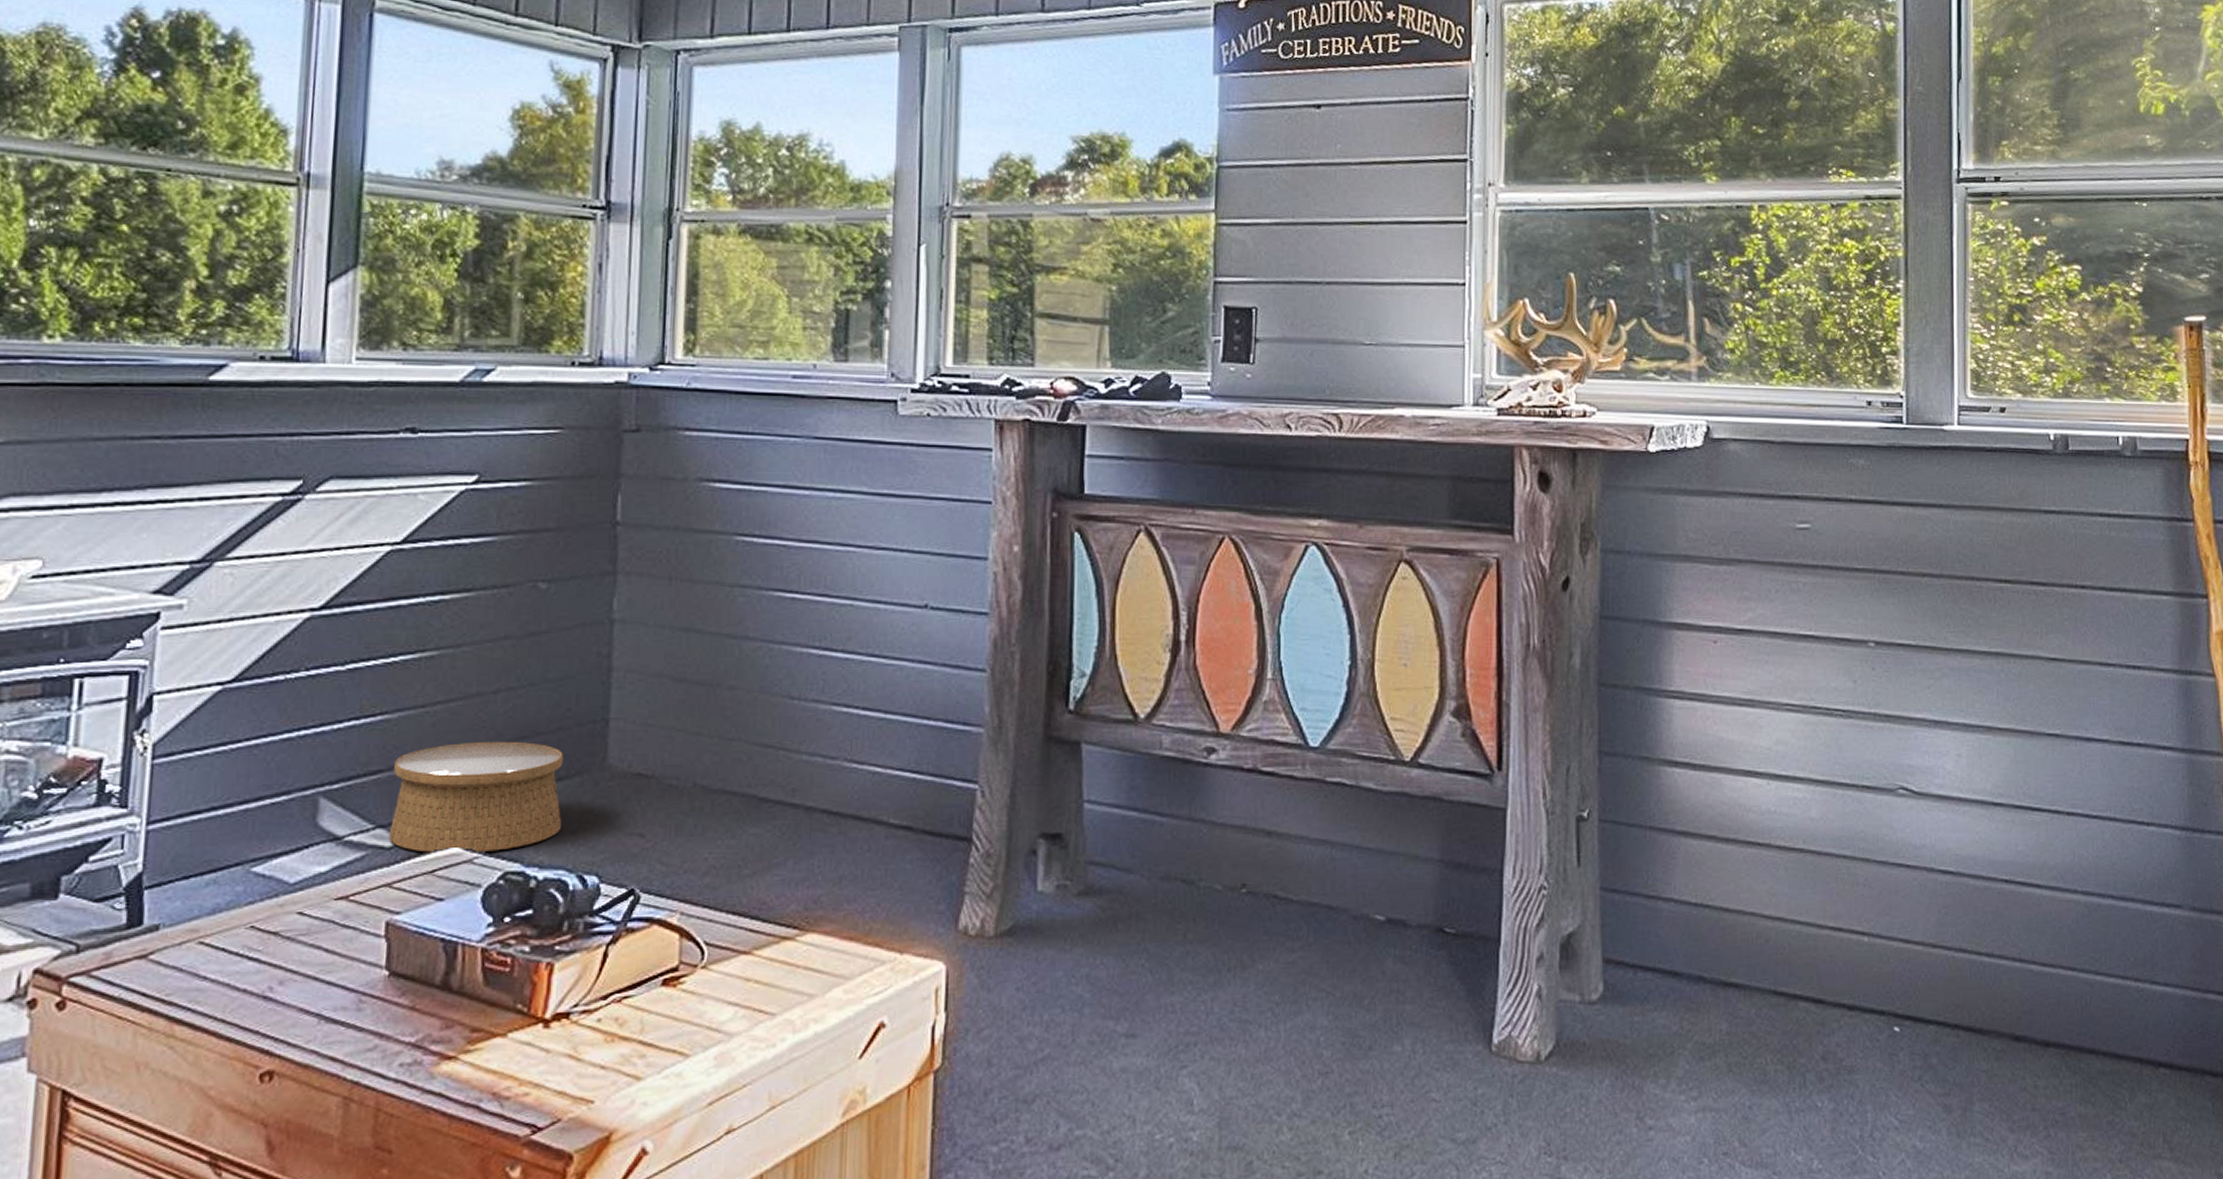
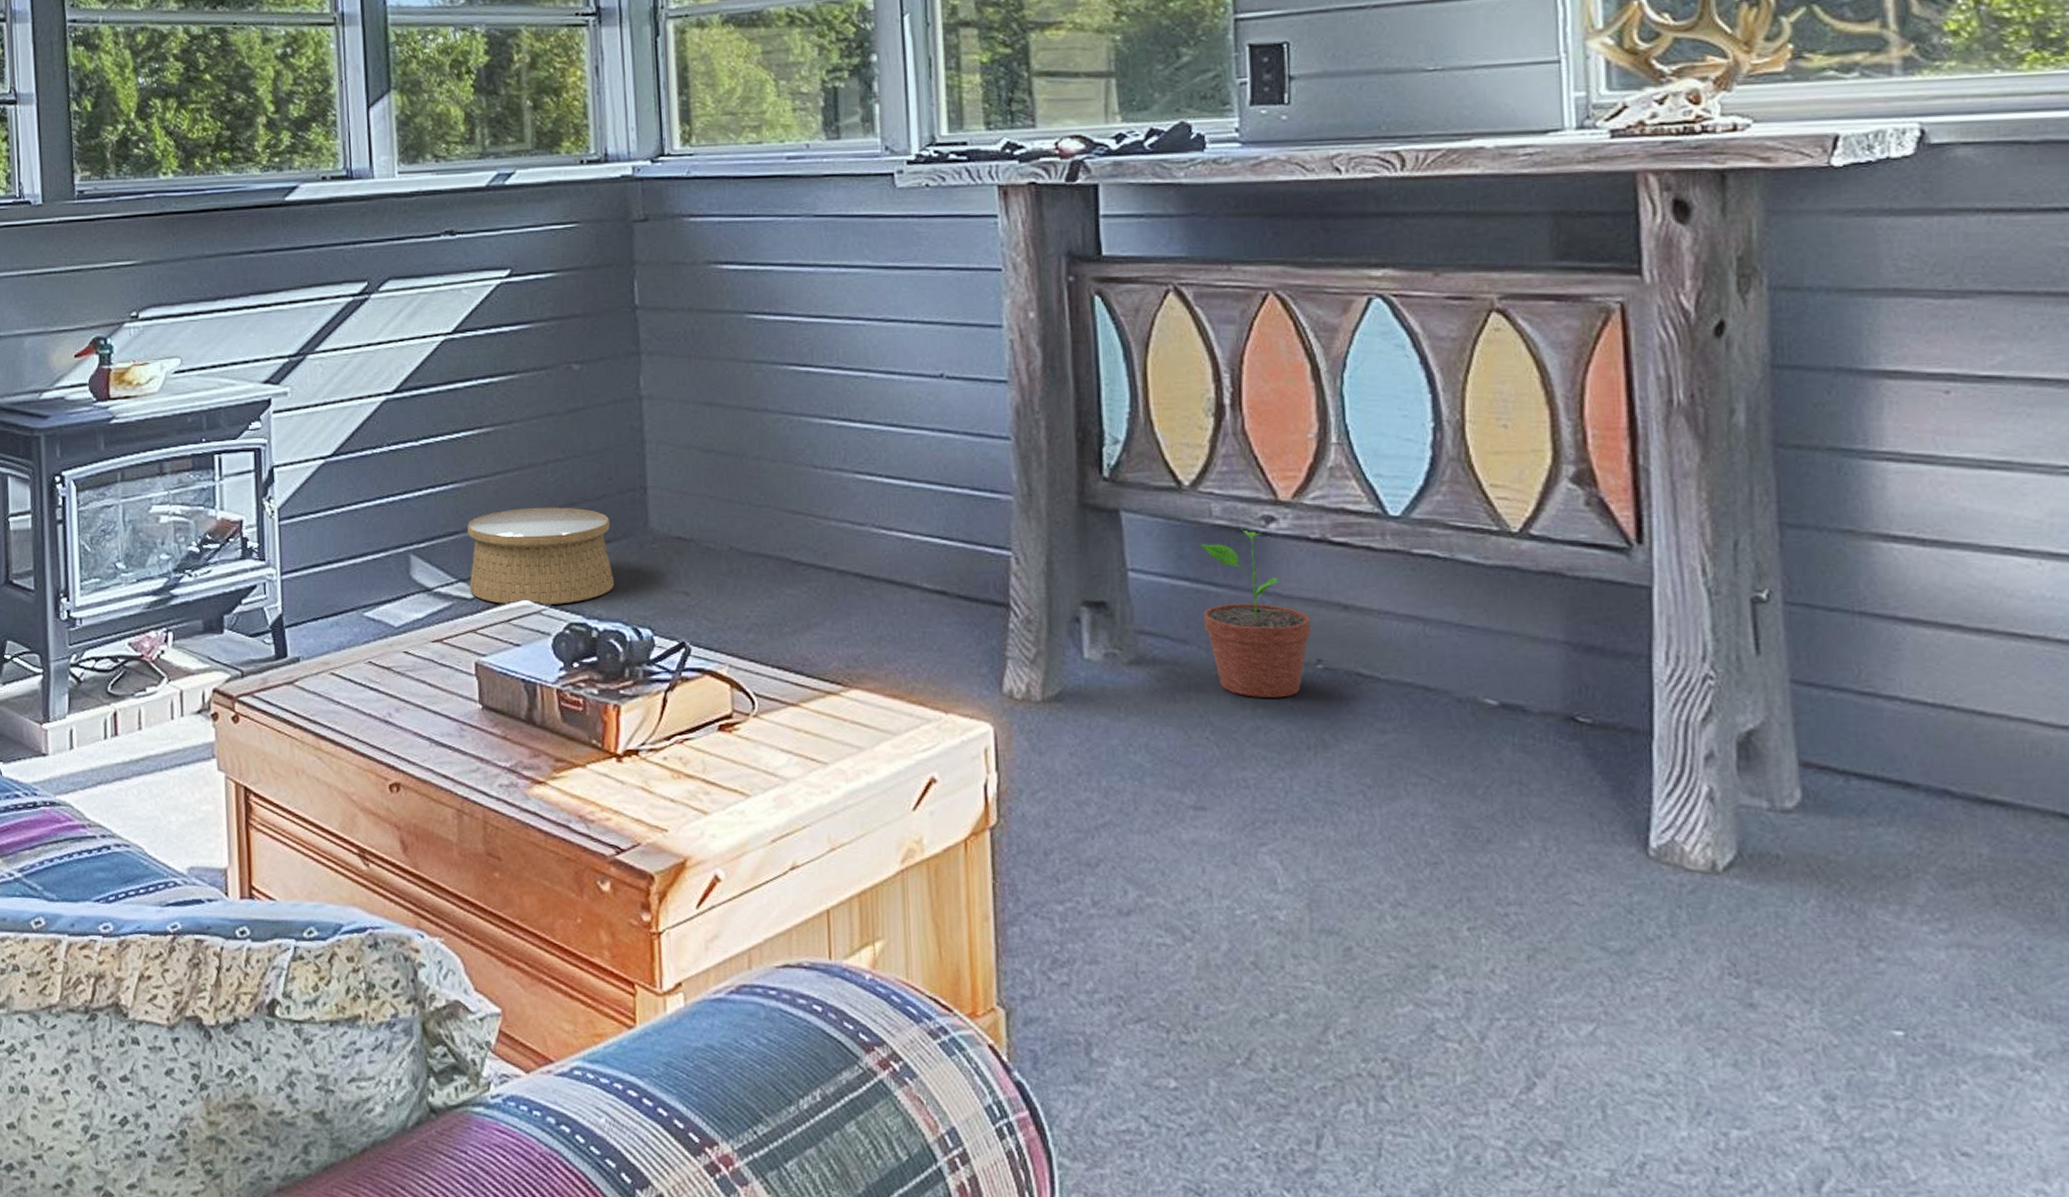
potted plant: none [1148,759,1239,923] -> present [1200,528,1312,698]

